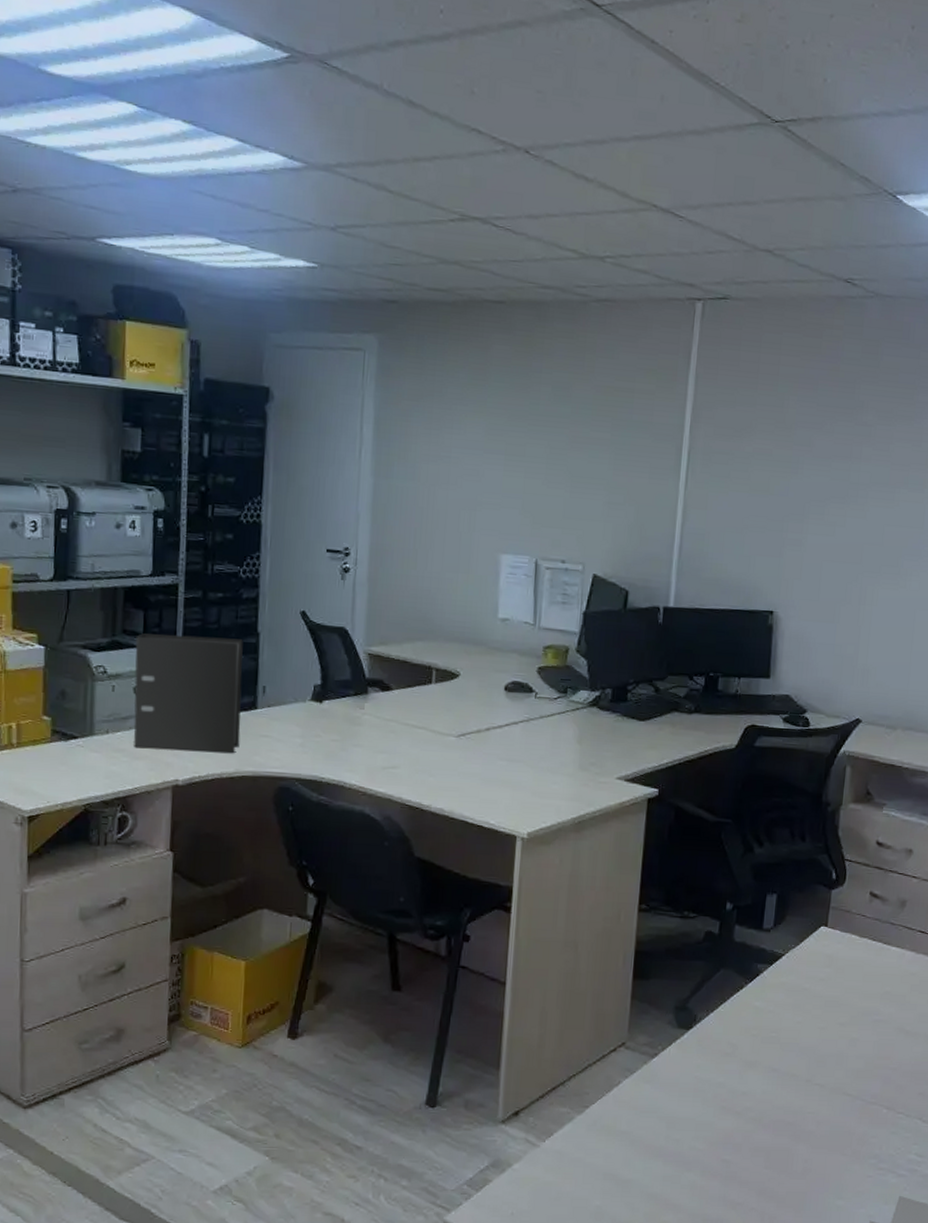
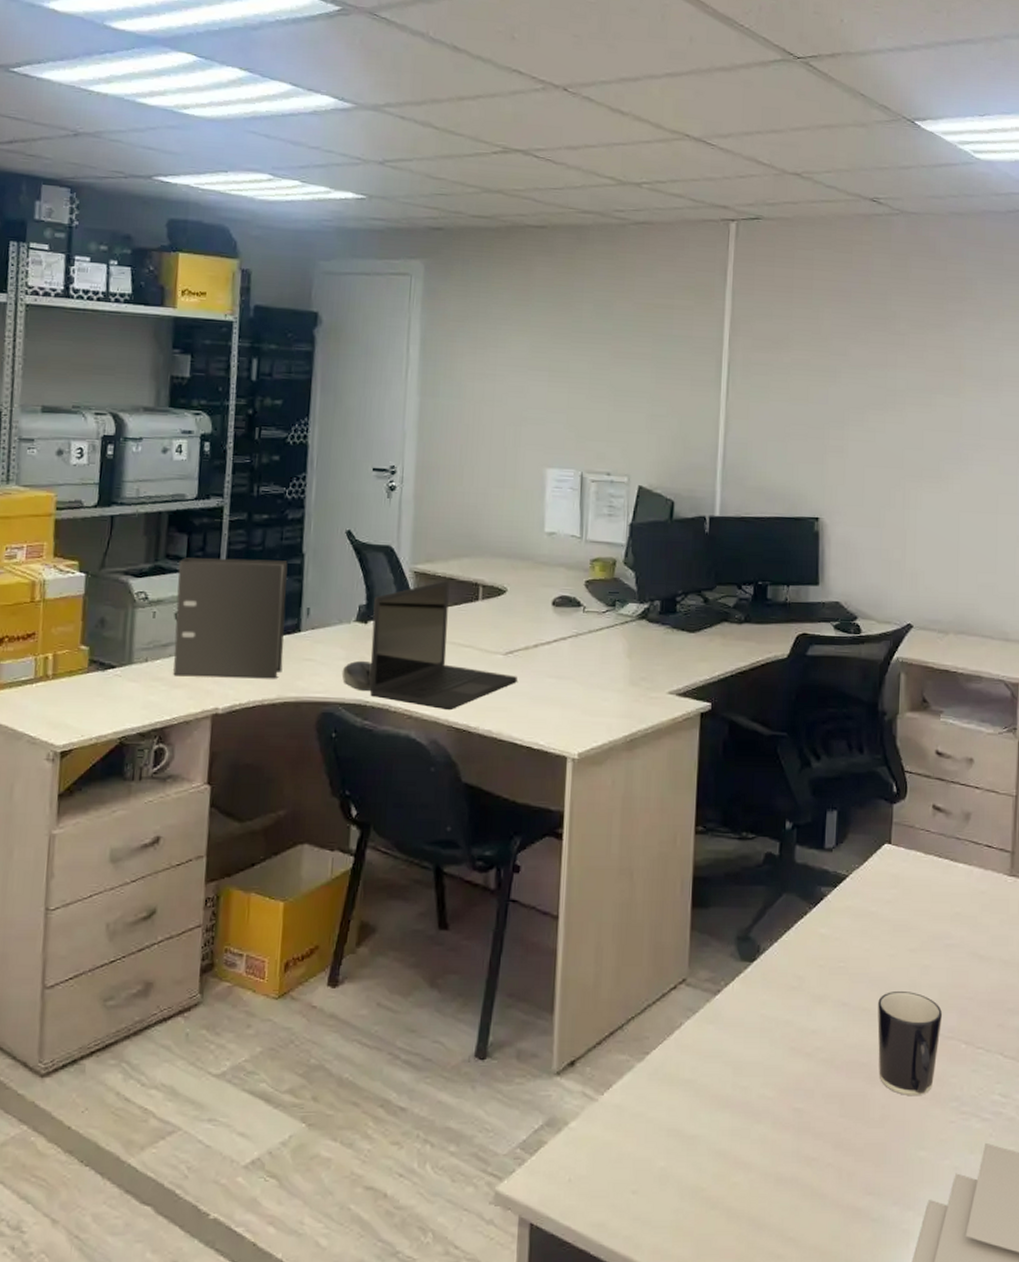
computer mouse: none [297,738,328,767] -> present [341,660,373,690]
laptop: none [325,663,469,788] -> present [369,581,517,709]
mug: none [803,1060,867,1152] -> present [877,992,942,1095]

